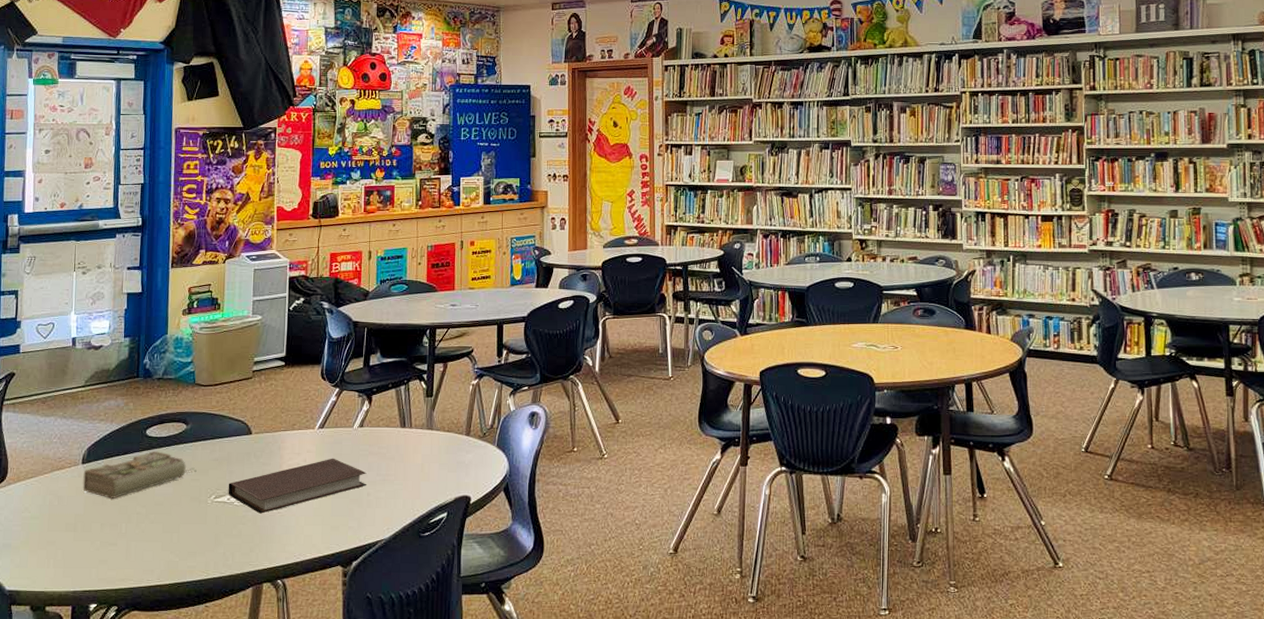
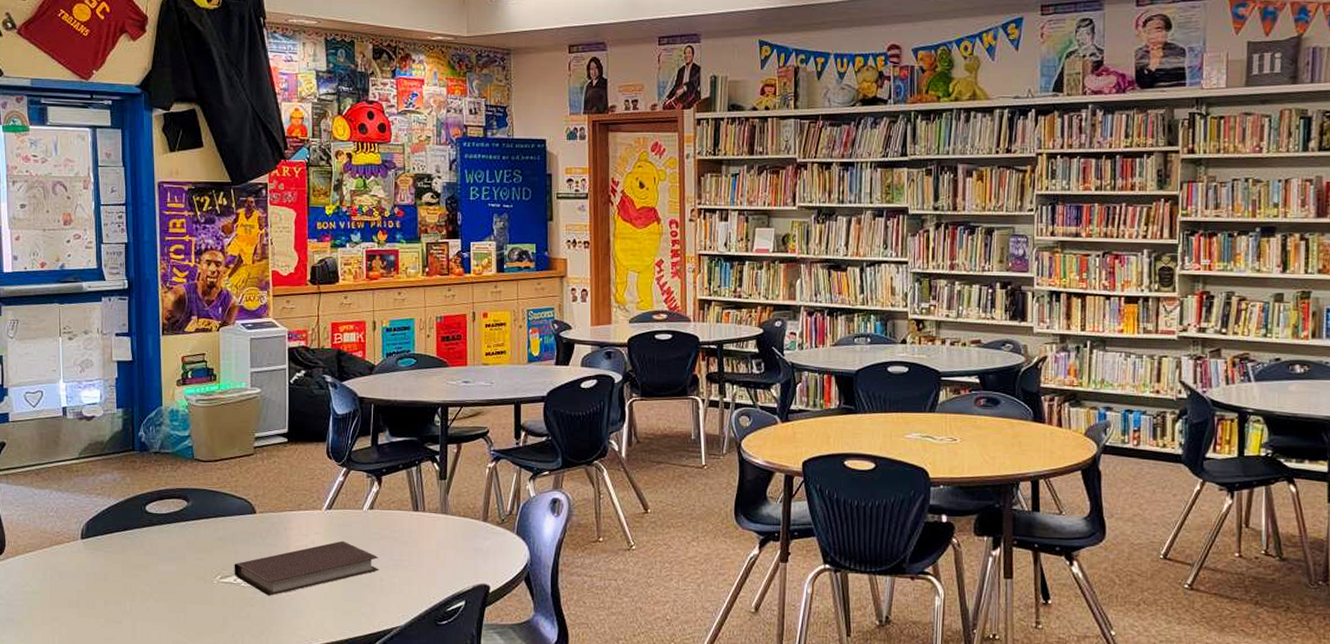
diary: present [83,450,197,498] -> none [83,527,200,576]

